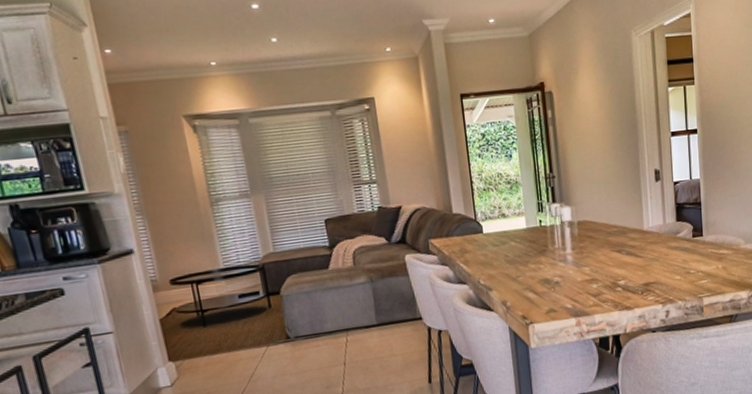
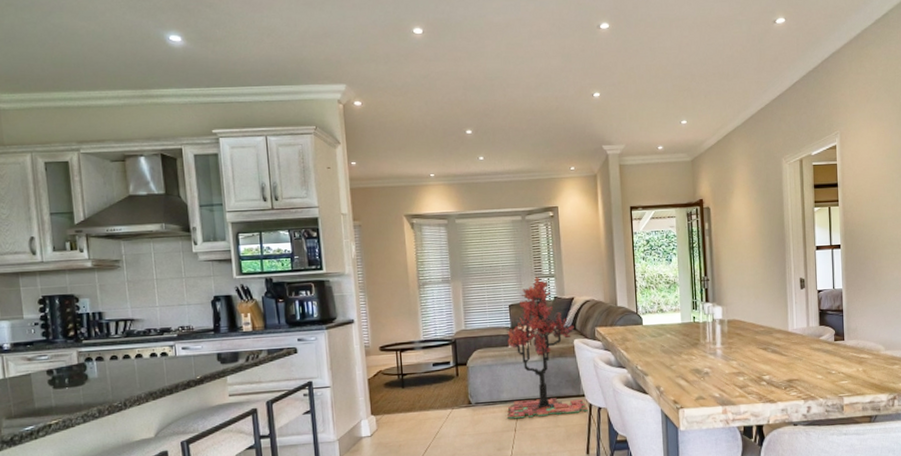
tree: none [325,184,427,352] -> present [507,277,588,419]

